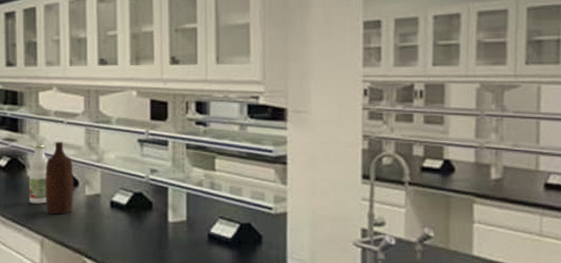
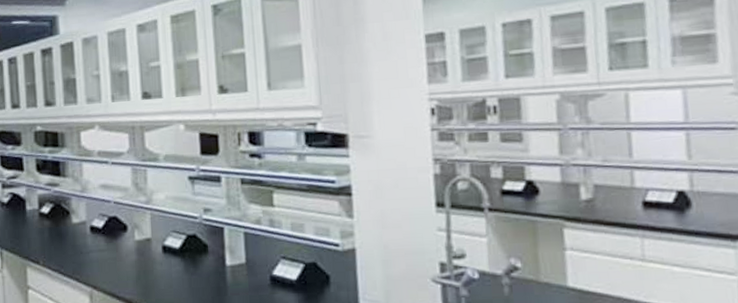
beverage bottle: present [28,144,48,204] -> none [73,188,94,253]
bottle: present [45,142,74,215] -> none [91,184,123,264]

